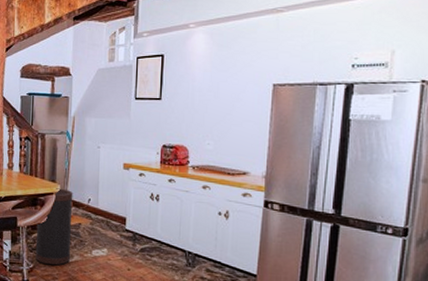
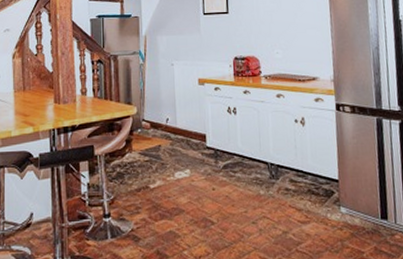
trash can: present [35,188,73,266] -> none [114,110,153,194]

